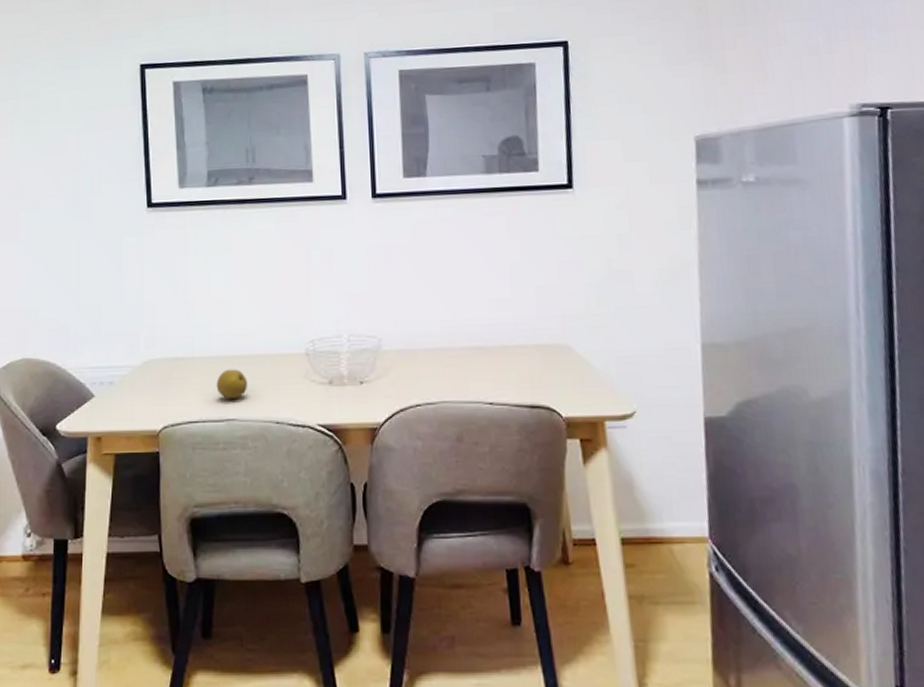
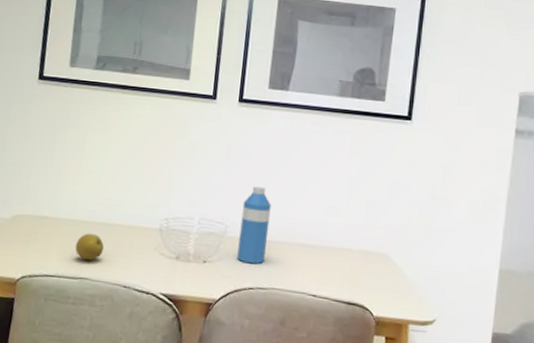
water bottle: none [394,290,429,378] -> present [237,186,271,264]

